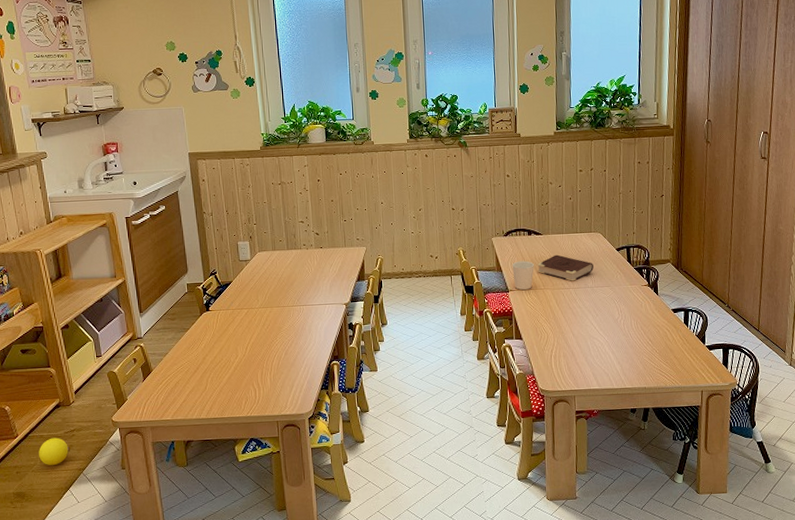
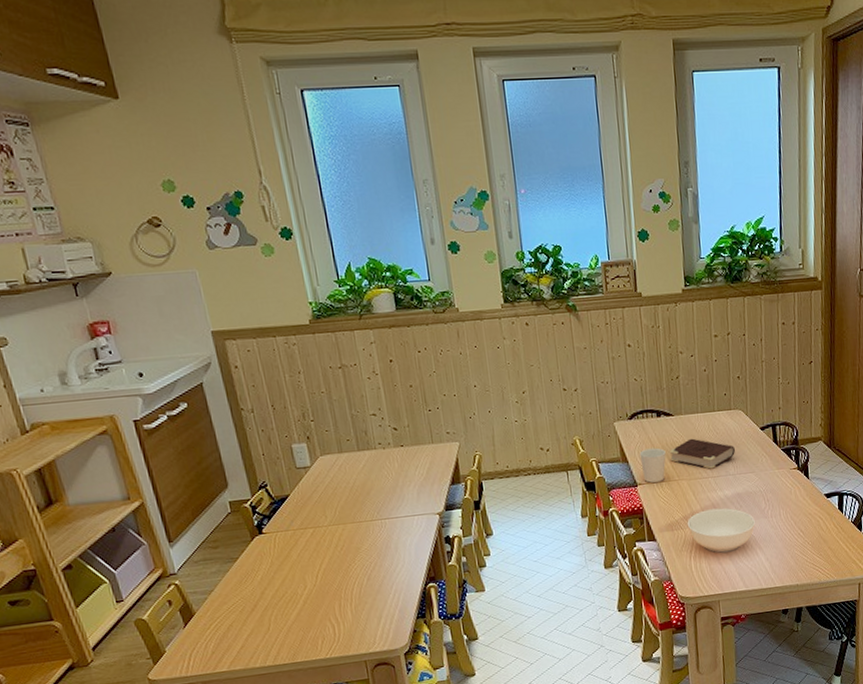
bowl: none [549,315,610,354] -> present [687,508,756,553]

